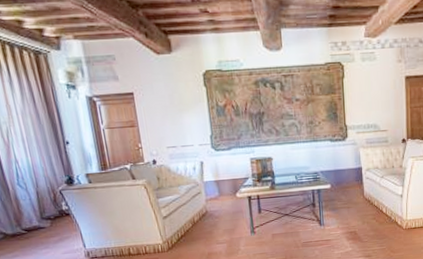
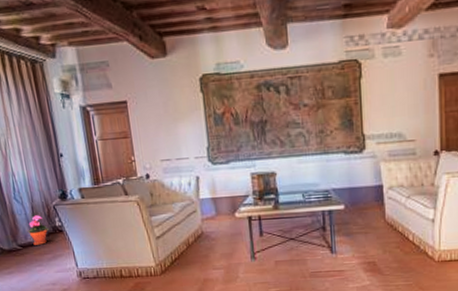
potted plant: none [32,200,56,229] -> present [27,215,50,245]

